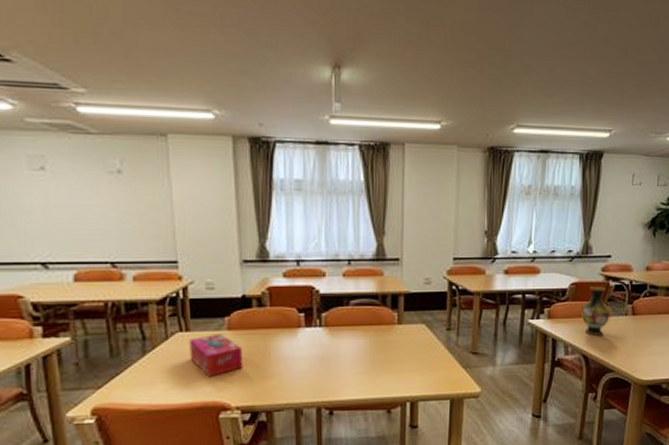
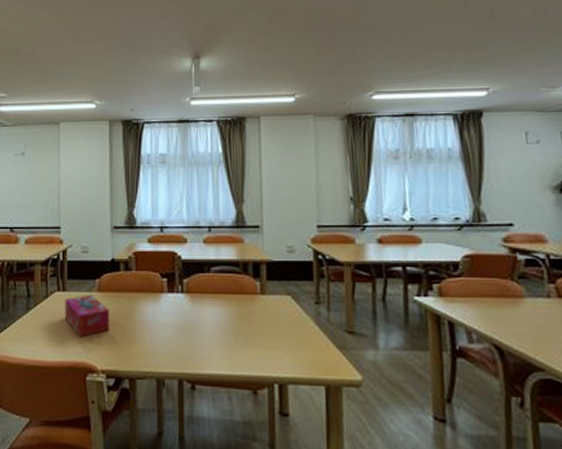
vase: present [581,286,610,336] -> none [482,260,525,321]

